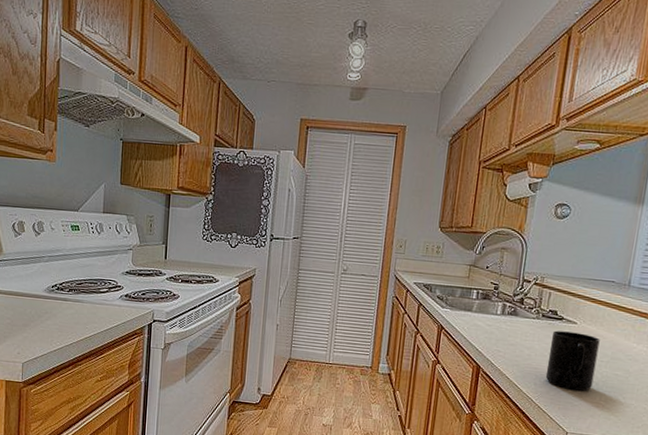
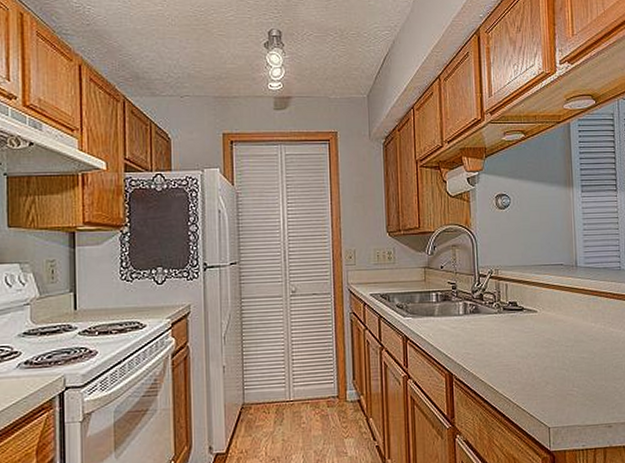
mug: present [545,330,600,391] -> none [516,321,563,381]

